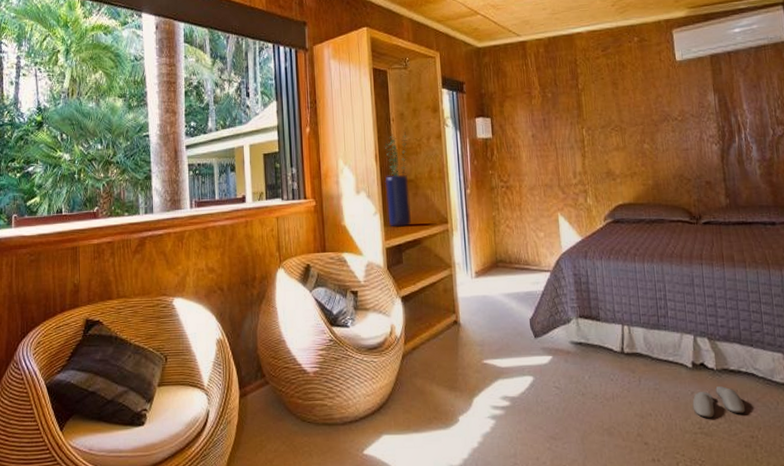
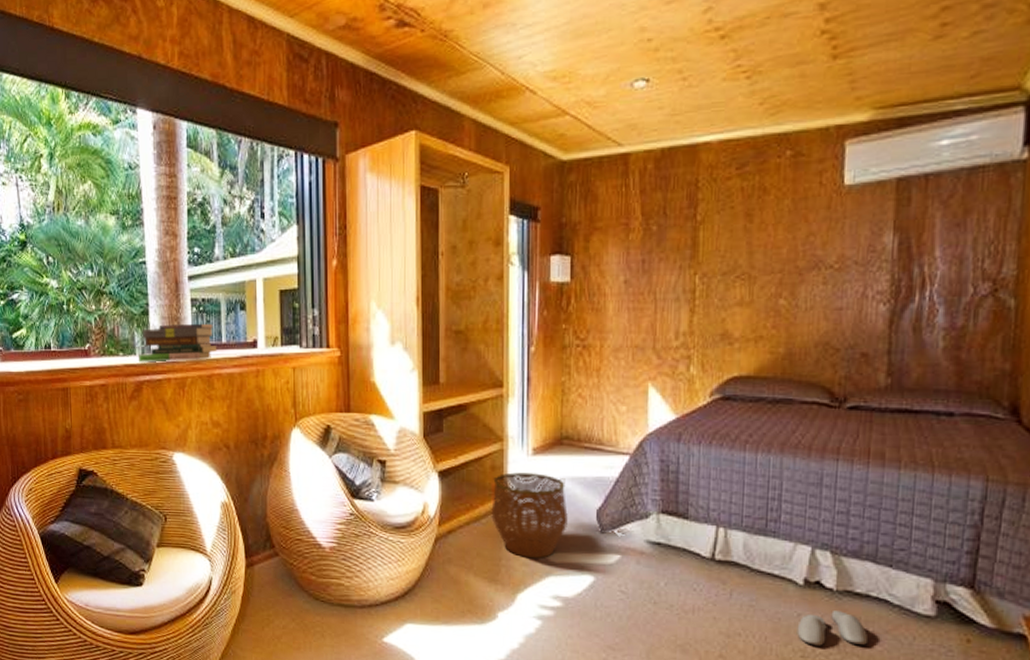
books: none [141,184,212,221] -> present [138,323,217,363]
vase: present [385,132,412,228] -> none [427,270,459,388]
basket: none [446,292,508,366] -> present [491,472,568,559]

